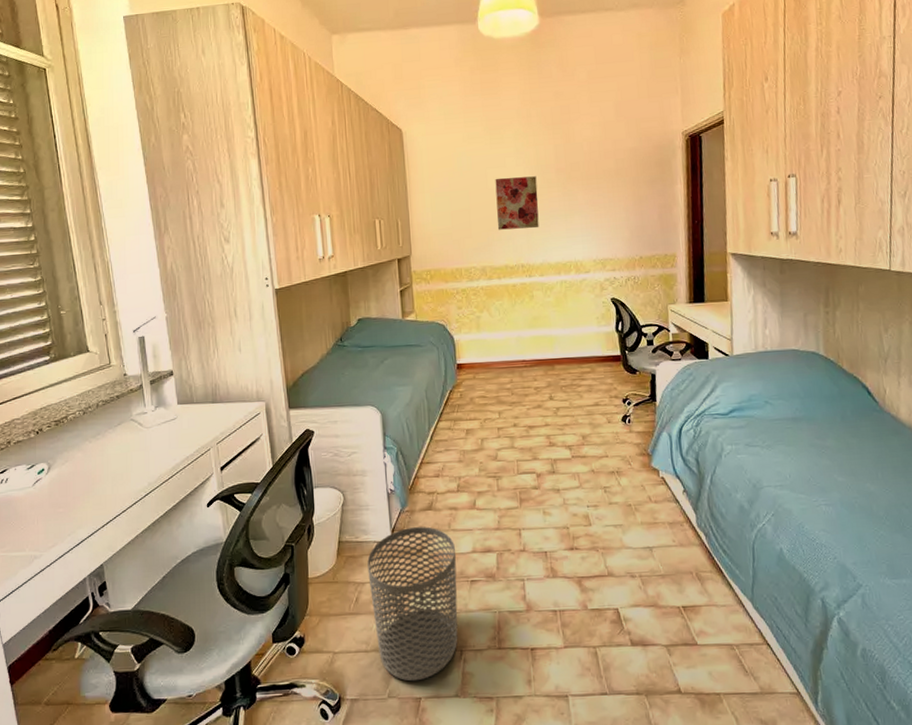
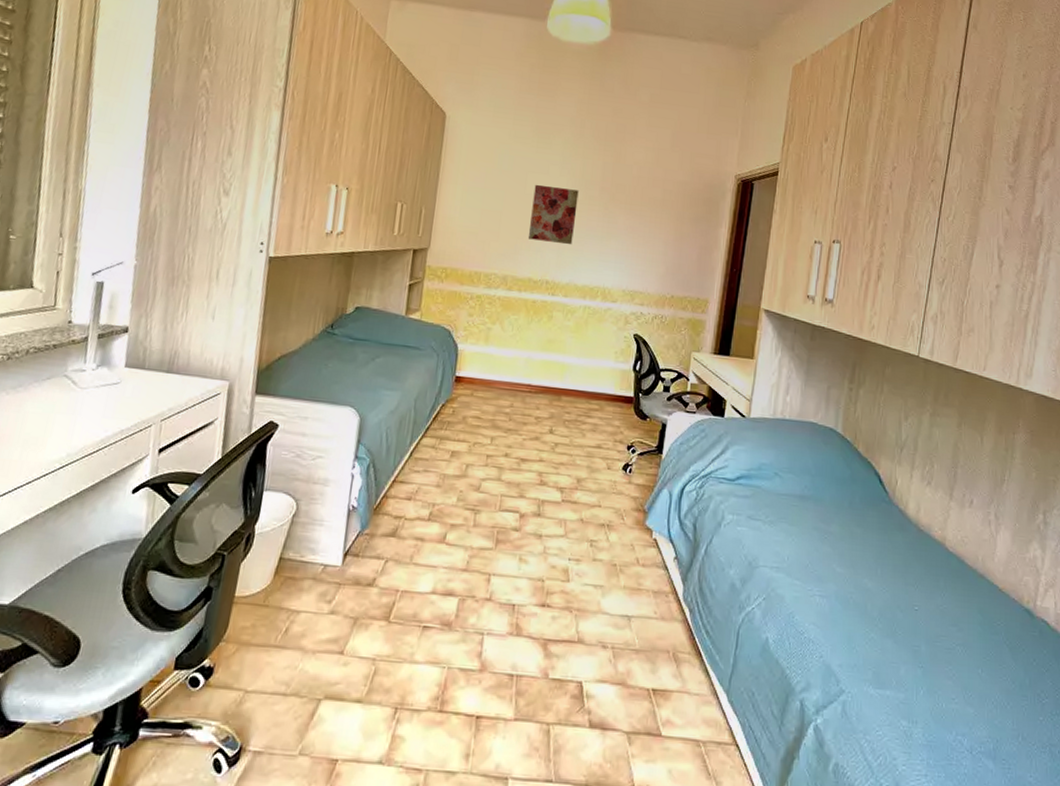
waste bin: present [367,527,458,682] -> none [299,553,413,739]

